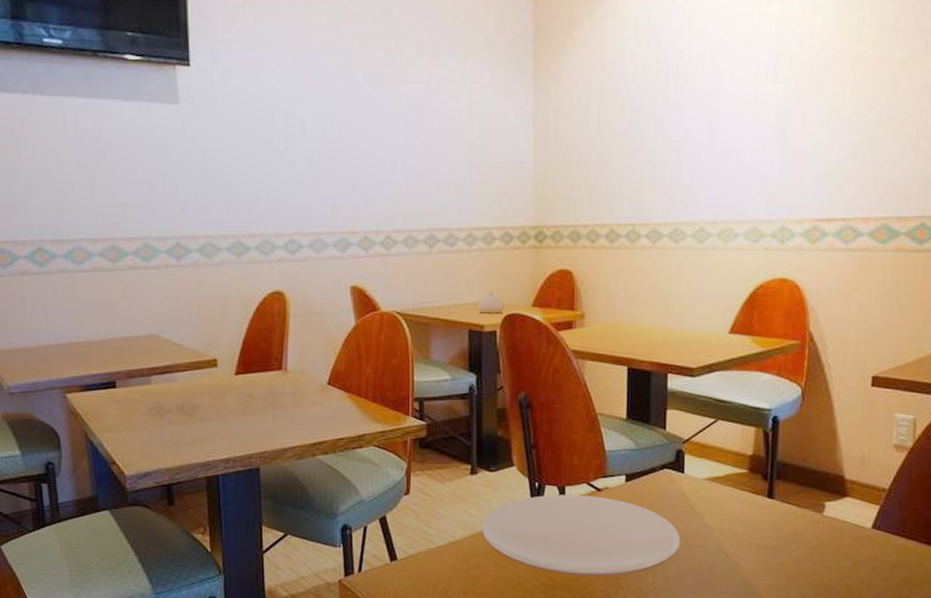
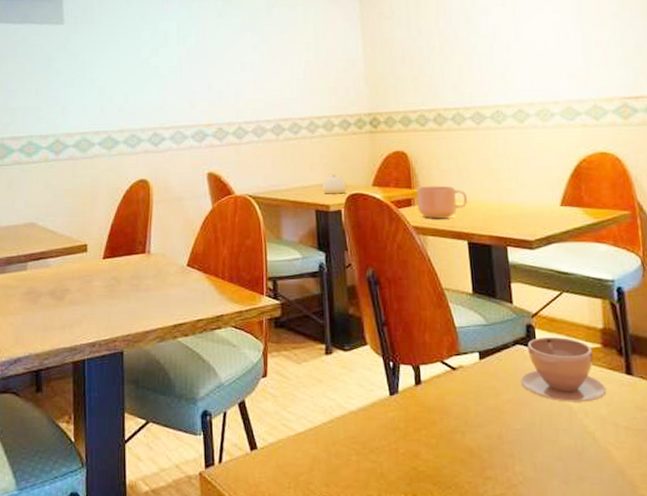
plate: present [482,494,681,577] -> none [340,374,544,466]
cup: none [579,308,632,343] -> present [417,185,467,219]
teacup: none [663,461,746,522] -> present [520,336,607,402]

